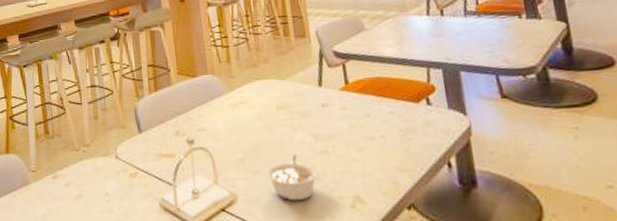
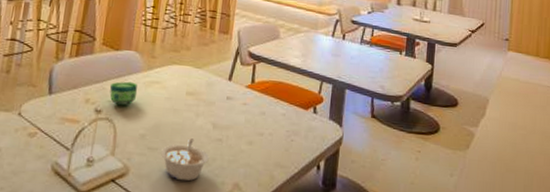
cup: none [196,106,226,133] -> present [109,81,138,106]

